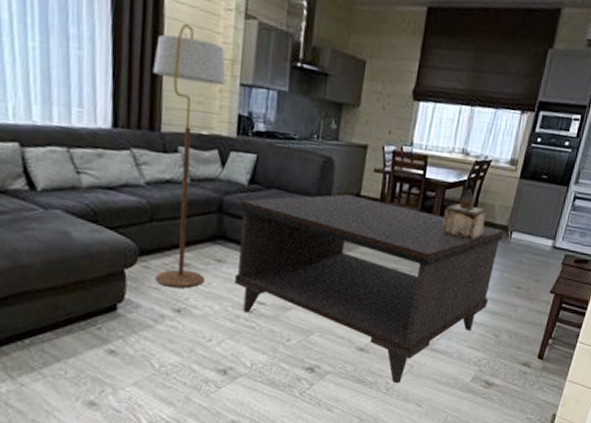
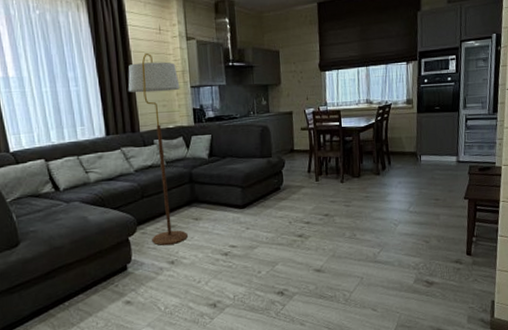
coffee table: present [234,194,504,384] -> none [205,151,415,295]
decorative box: present [442,189,487,239] -> none [362,129,398,168]

